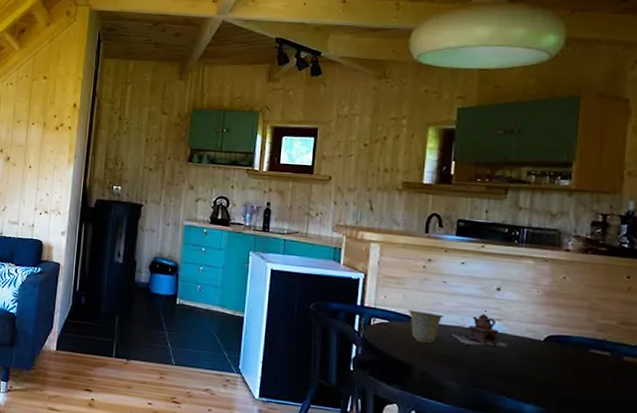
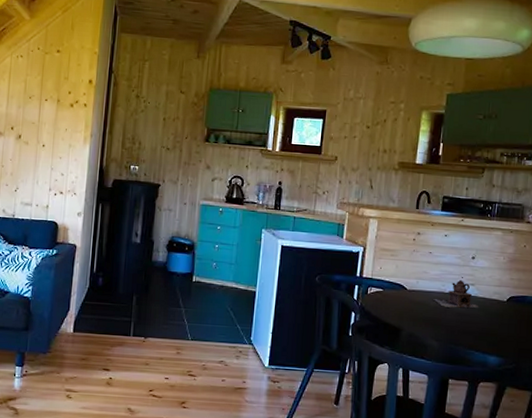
cup: present [407,310,443,343] -> none [399,279,428,308]

